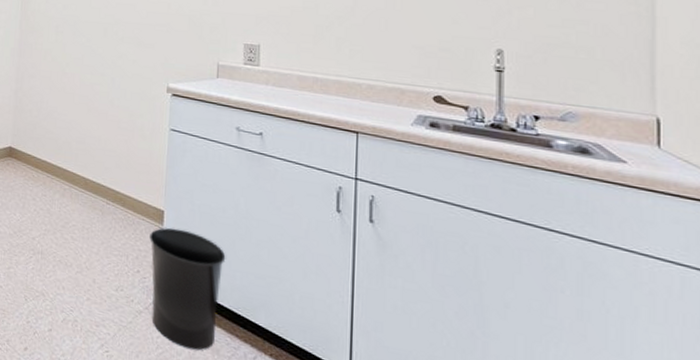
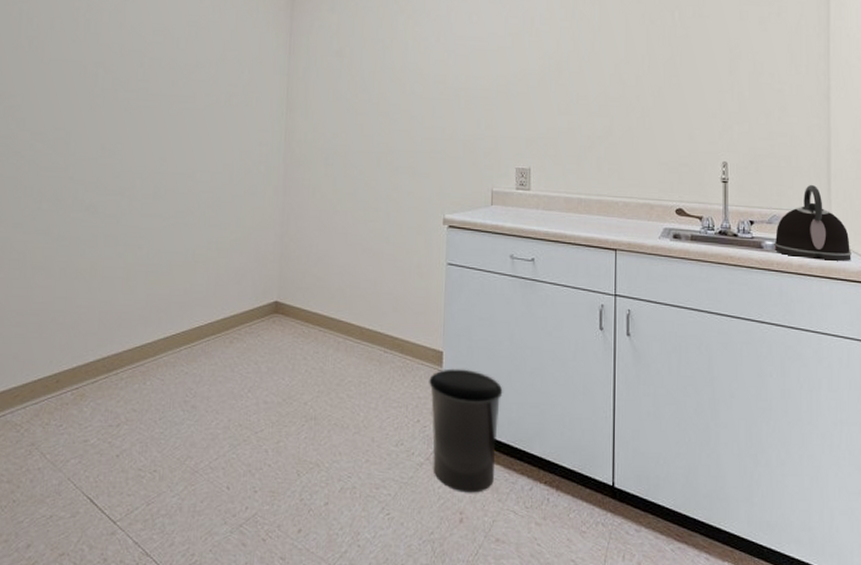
kettle: none [567,80,690,175] -> present [773,184,853,262]

